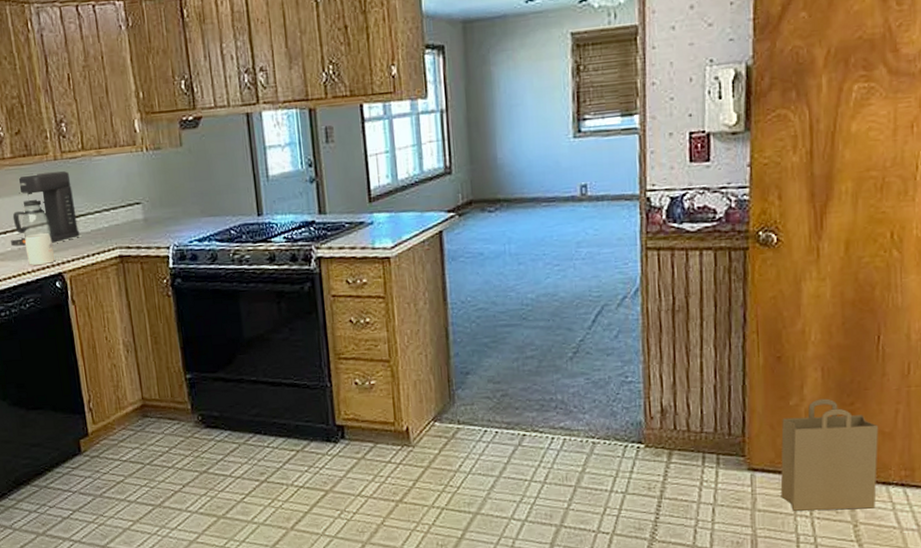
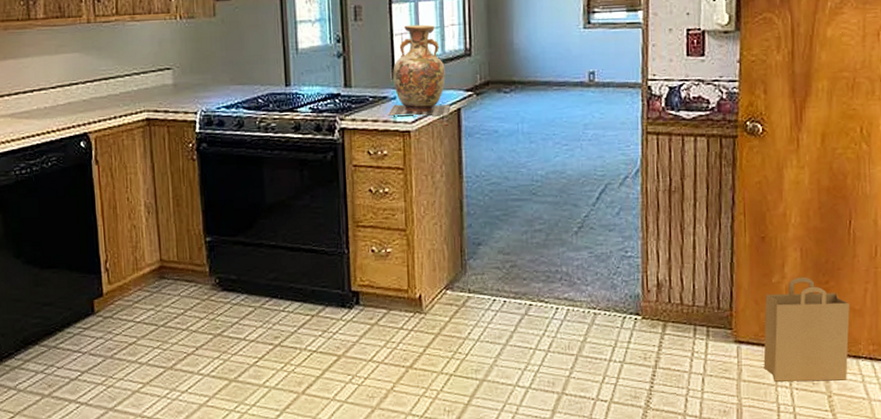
coffee maker: present [10,171,80,247] -> none [36,33,109,105]
mug: present [24,232,55,266] -> none [51,93,81,125]
vase: none [365,142,432,242] -> present [387,24,451,116]

